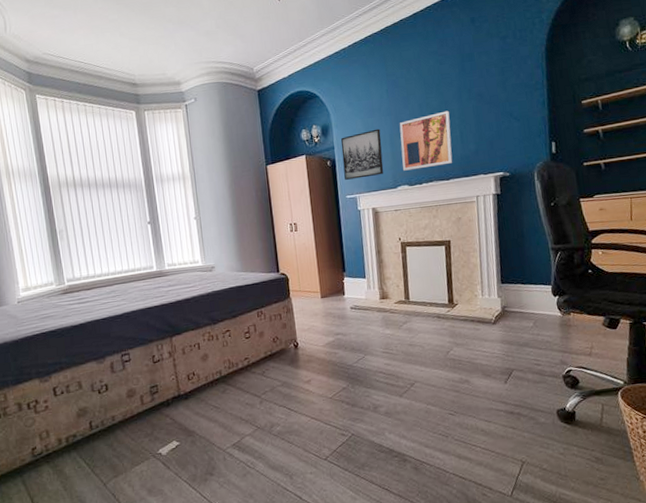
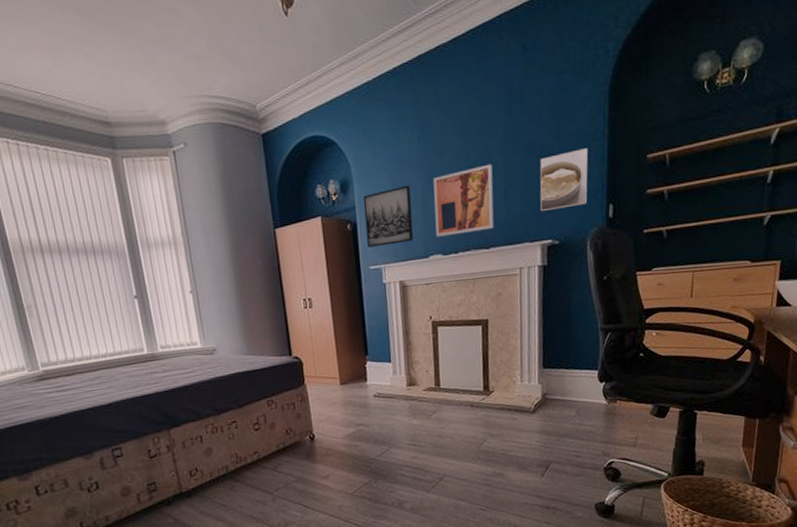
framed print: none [489,96,533,149] -> present [540,148,589,212]

